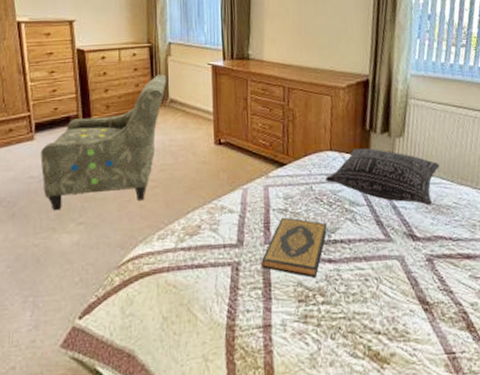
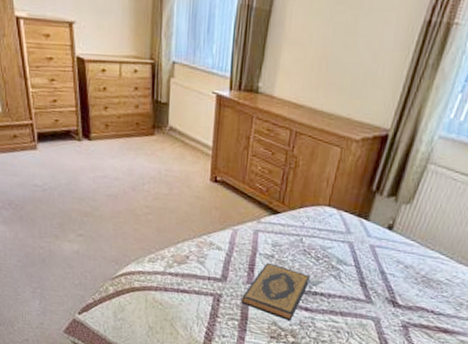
armchair: present [40,74,167,211] -> none [43,97,168,224]
pillow: present [326,148,439,206] -> none [317,207,442,278]

